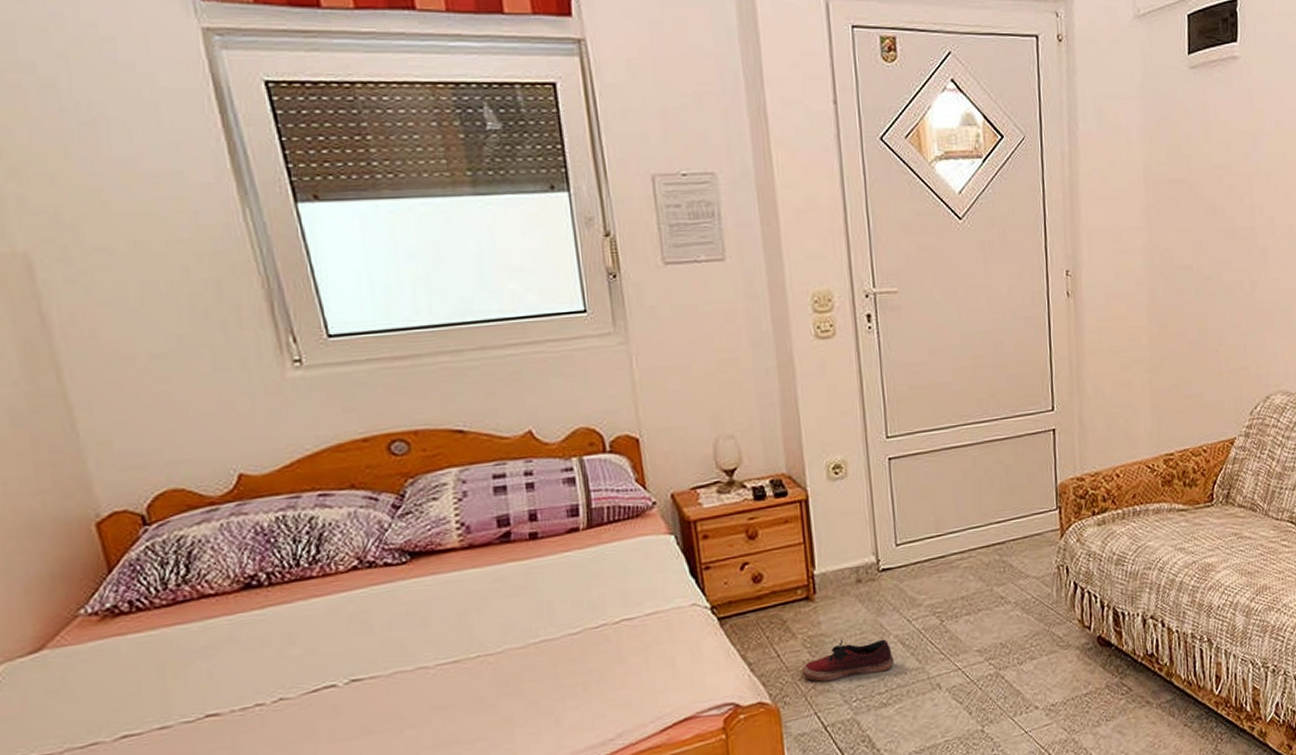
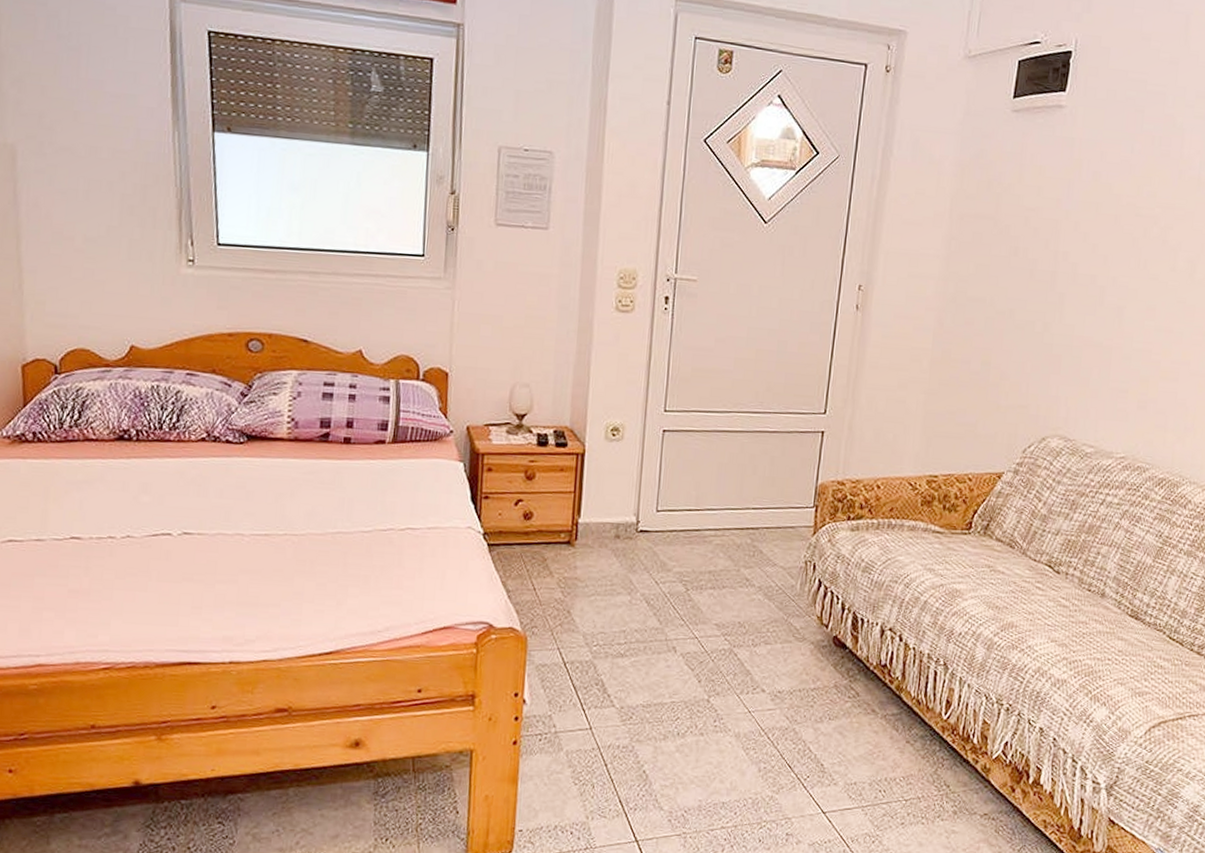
shoe: present [802,639,895,682] -> none [553,586,638,625]

